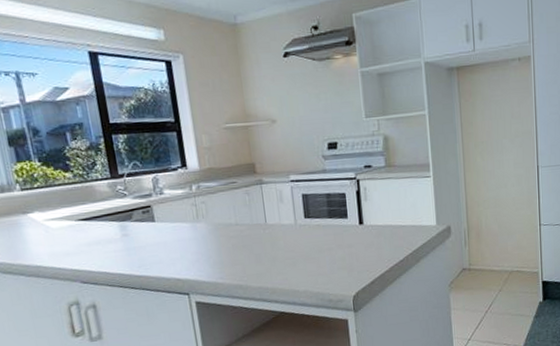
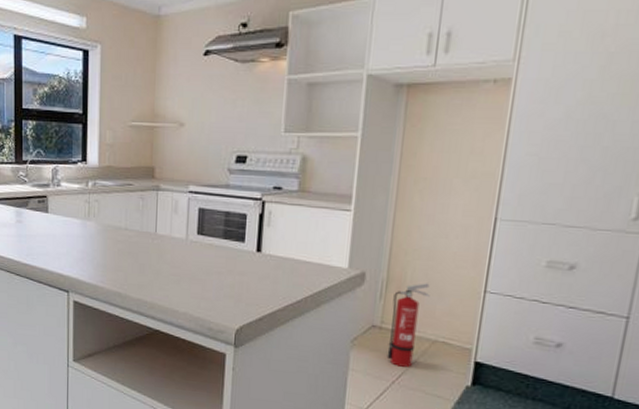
fire extinguisher: none [475,226,502,298] -> present [386,283,430,367]

